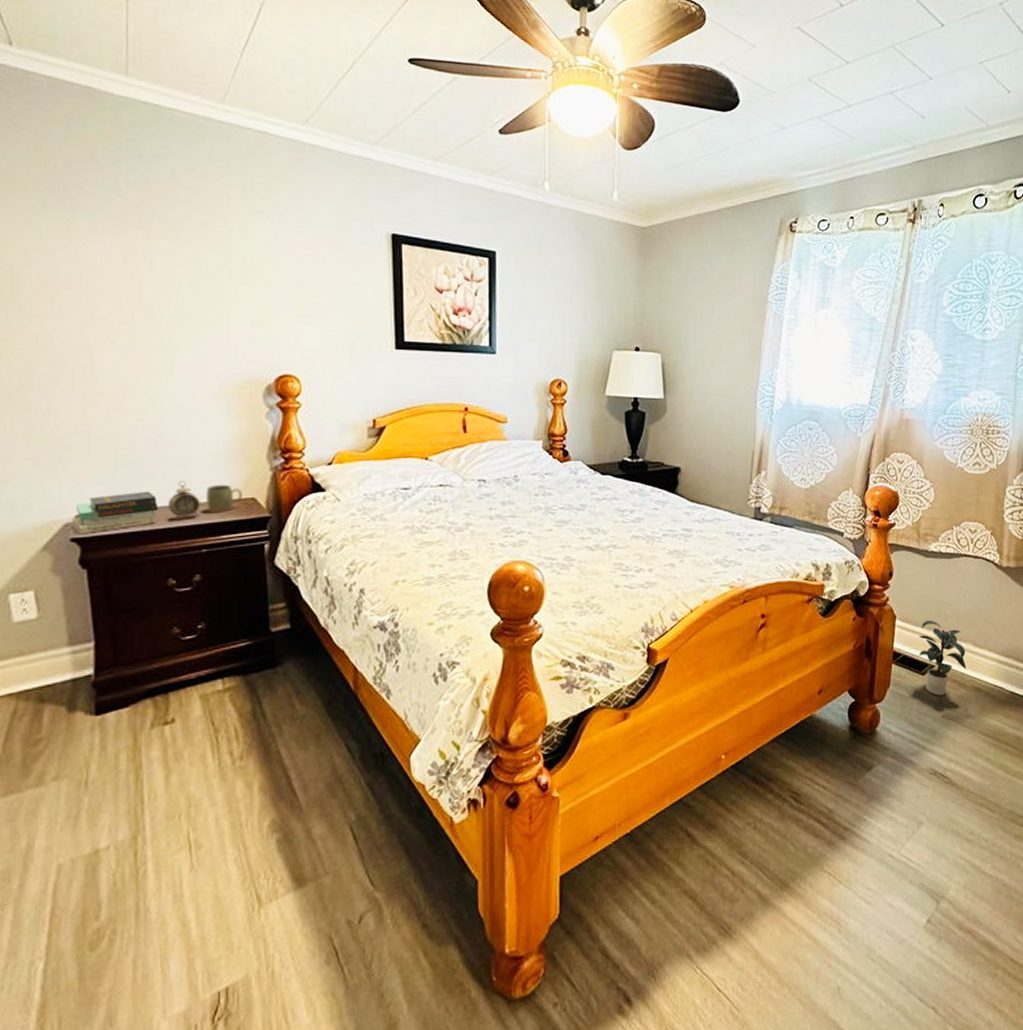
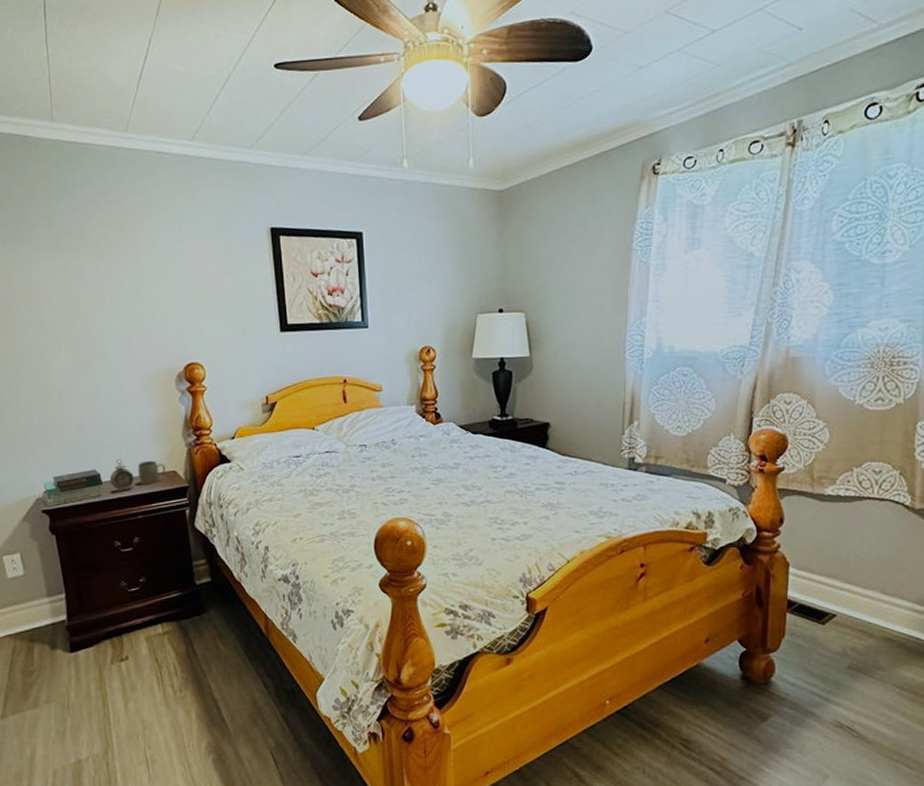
potted plant: present [918,620,967,696] -> none [816,567,875,646]

